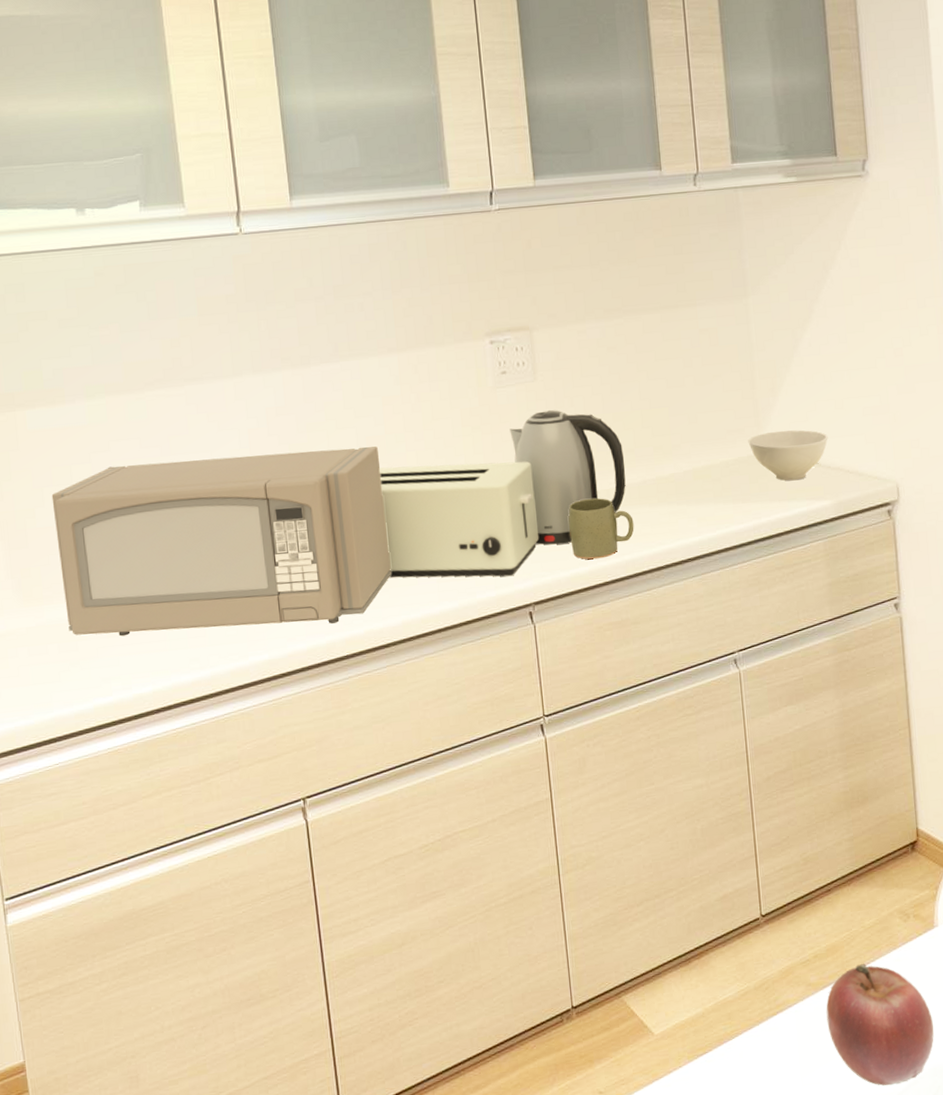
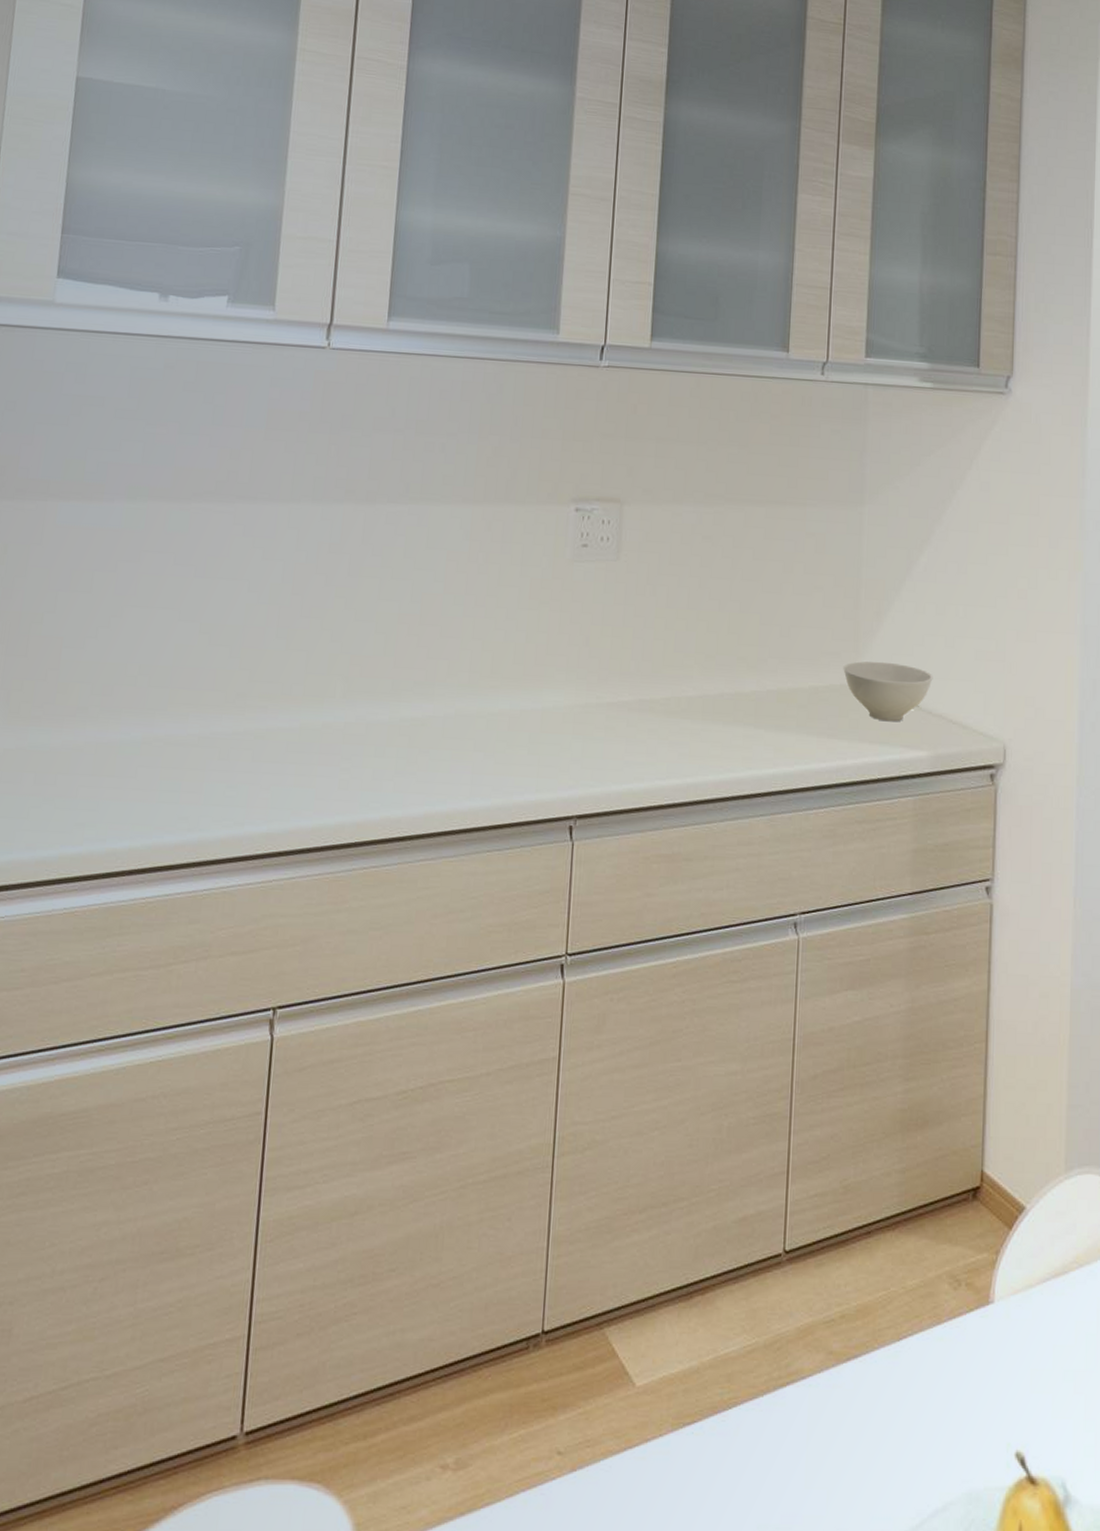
microwave: present [51,446,392,637] -> none [51,580,433,802]
toaster: present [379,461,538,578] -> none [419,630,599,779]
kettle: present [510,410,626,545] -> none [581,596,703,752]
mug: present [568,498,634,560] -> none [628,704,703,777]
fruit: present [826,963,934,1086] -> none [845,1335,974,1508]

